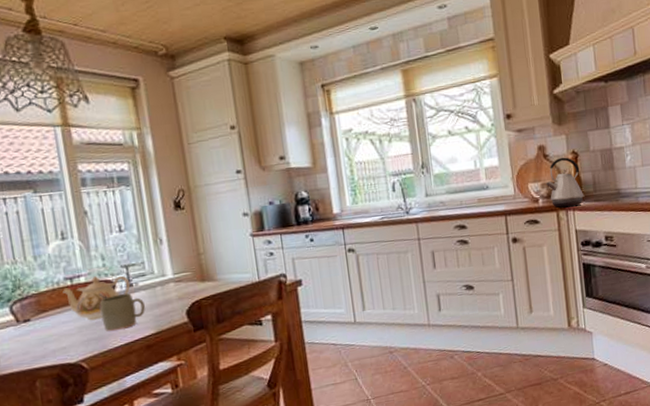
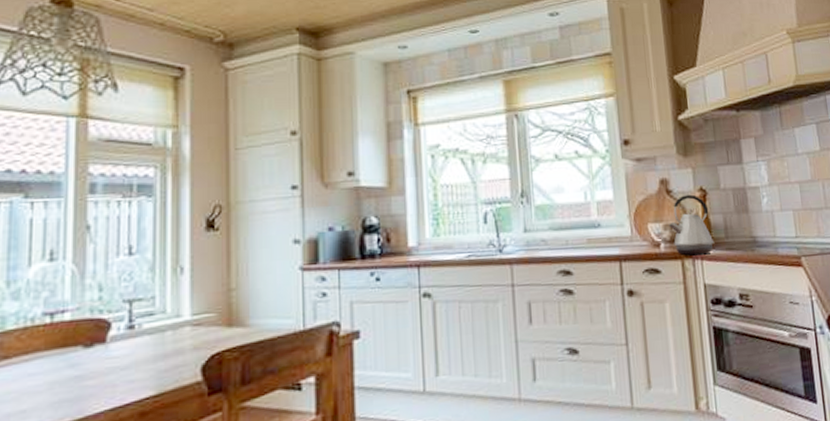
teapot: present [63,275,131,321] -> none [37,312,132,374]
mug: present [99,293,145,332] -> none [84,337,146,391]

